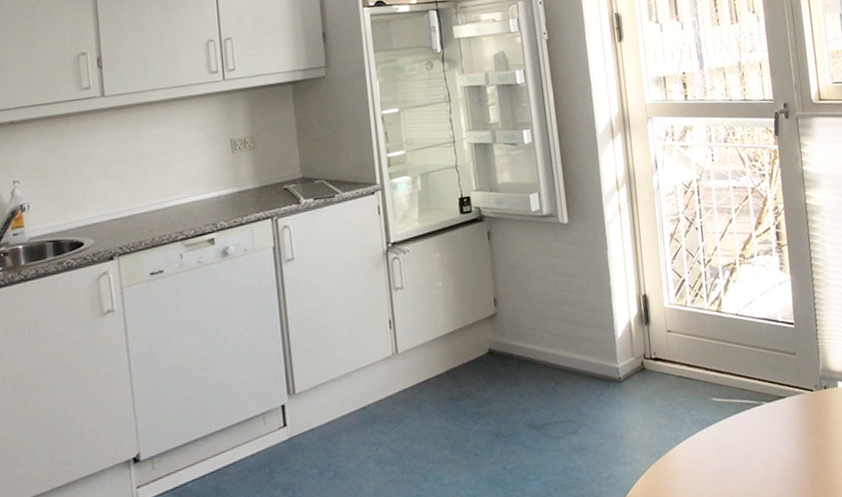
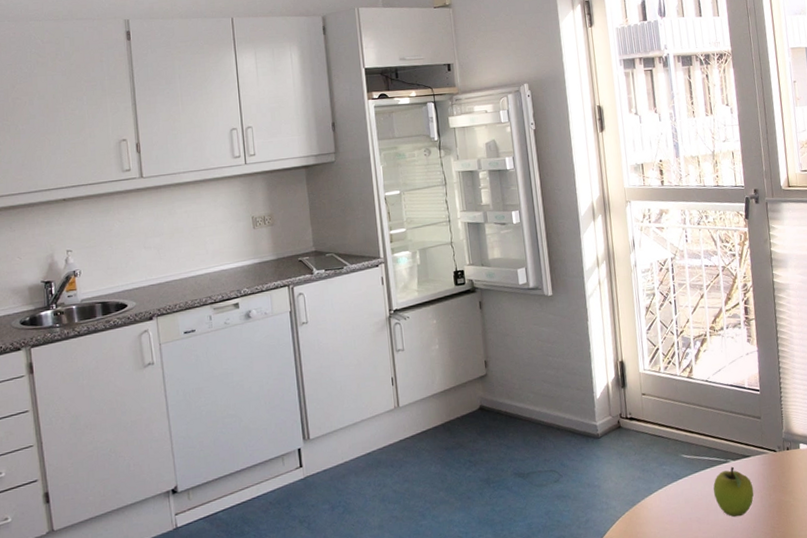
fruit: none [746,409,790,467] -> present [713,466,754,518]

